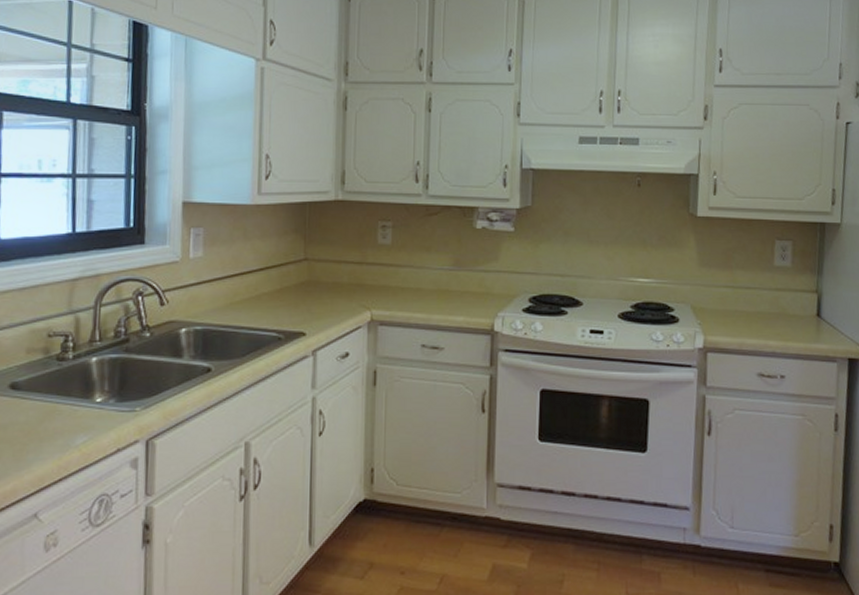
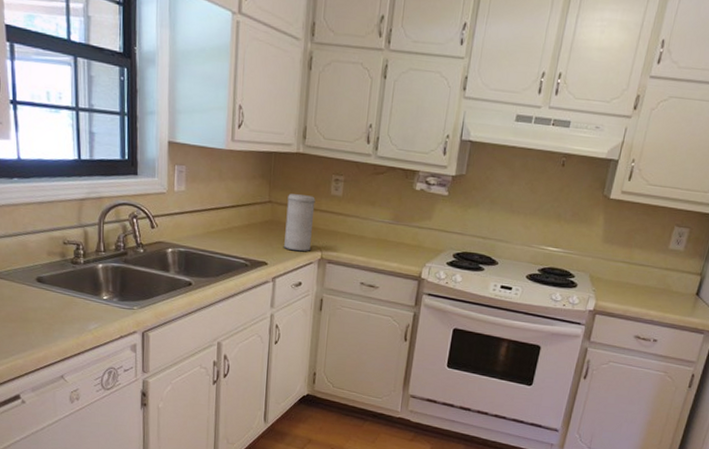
canister: none [324,247,360,315] -> present [283,193,315,252]

